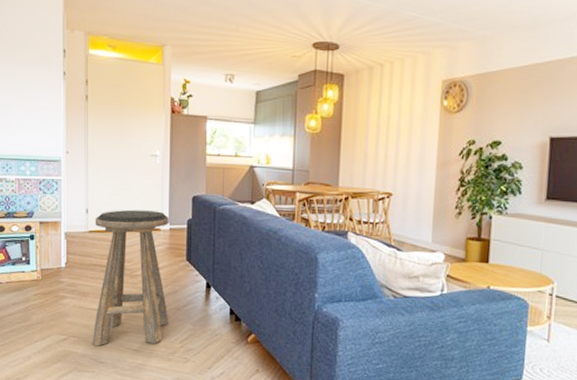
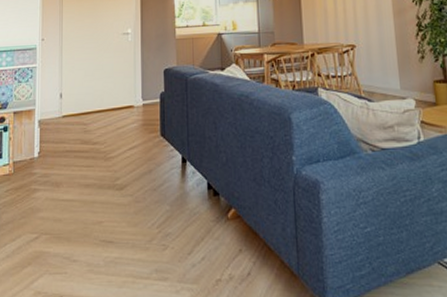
stool: present [92,209,169,346] -> none [64,88,144,242]

